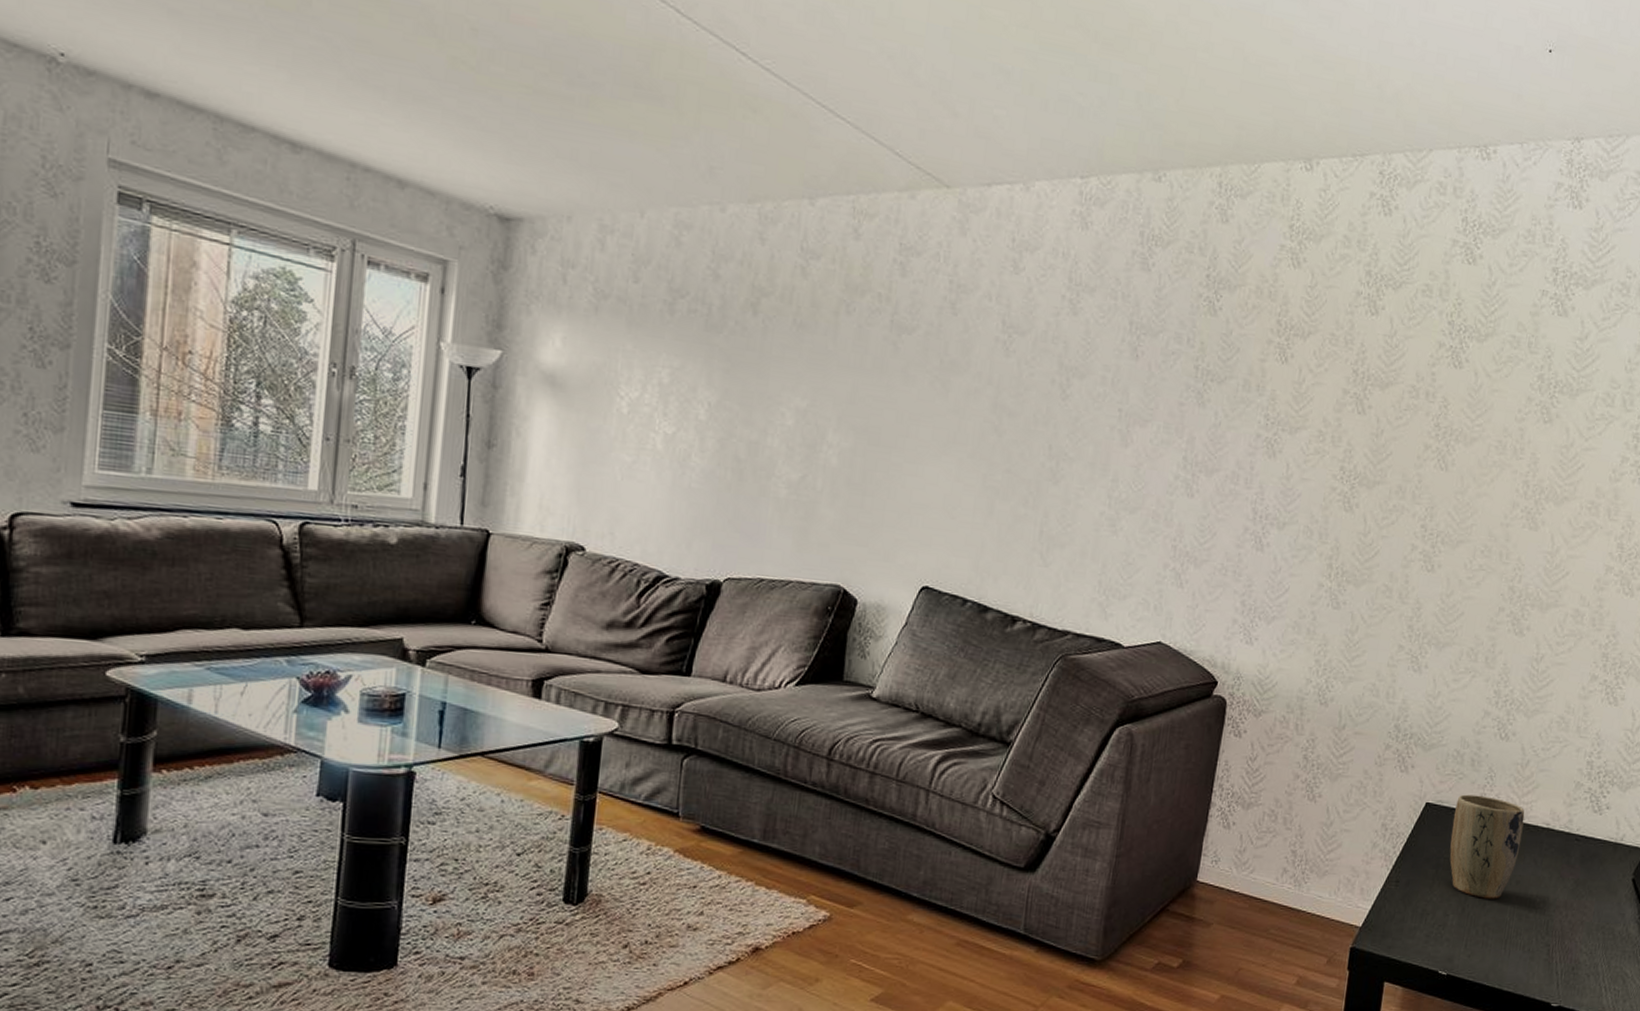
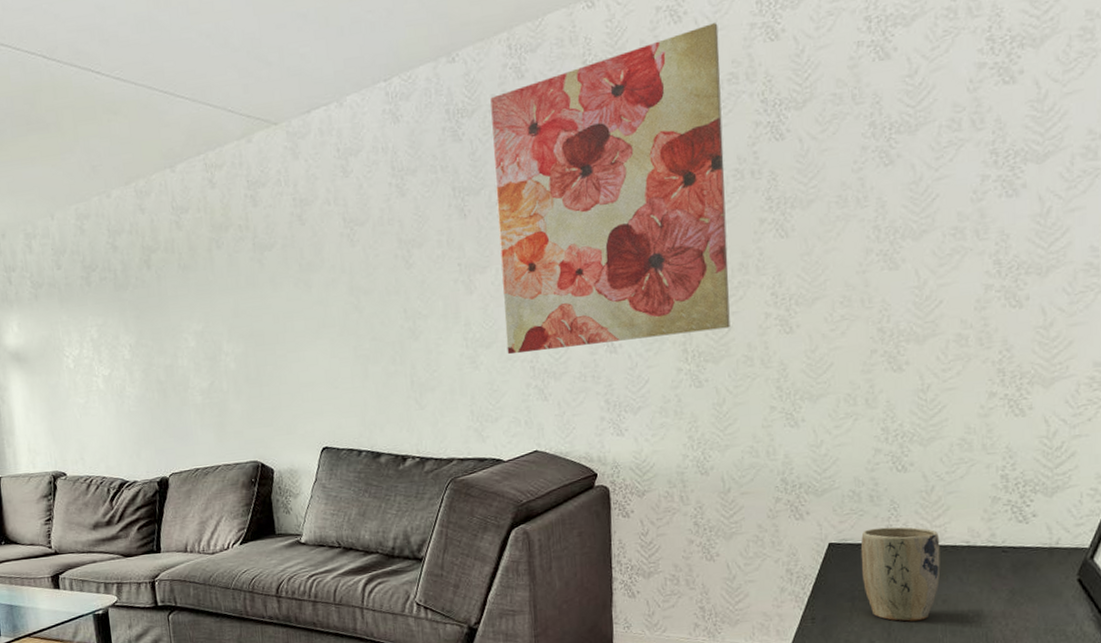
wall art: none [1151,226,1424,552] -> present [490,23,730,355]

